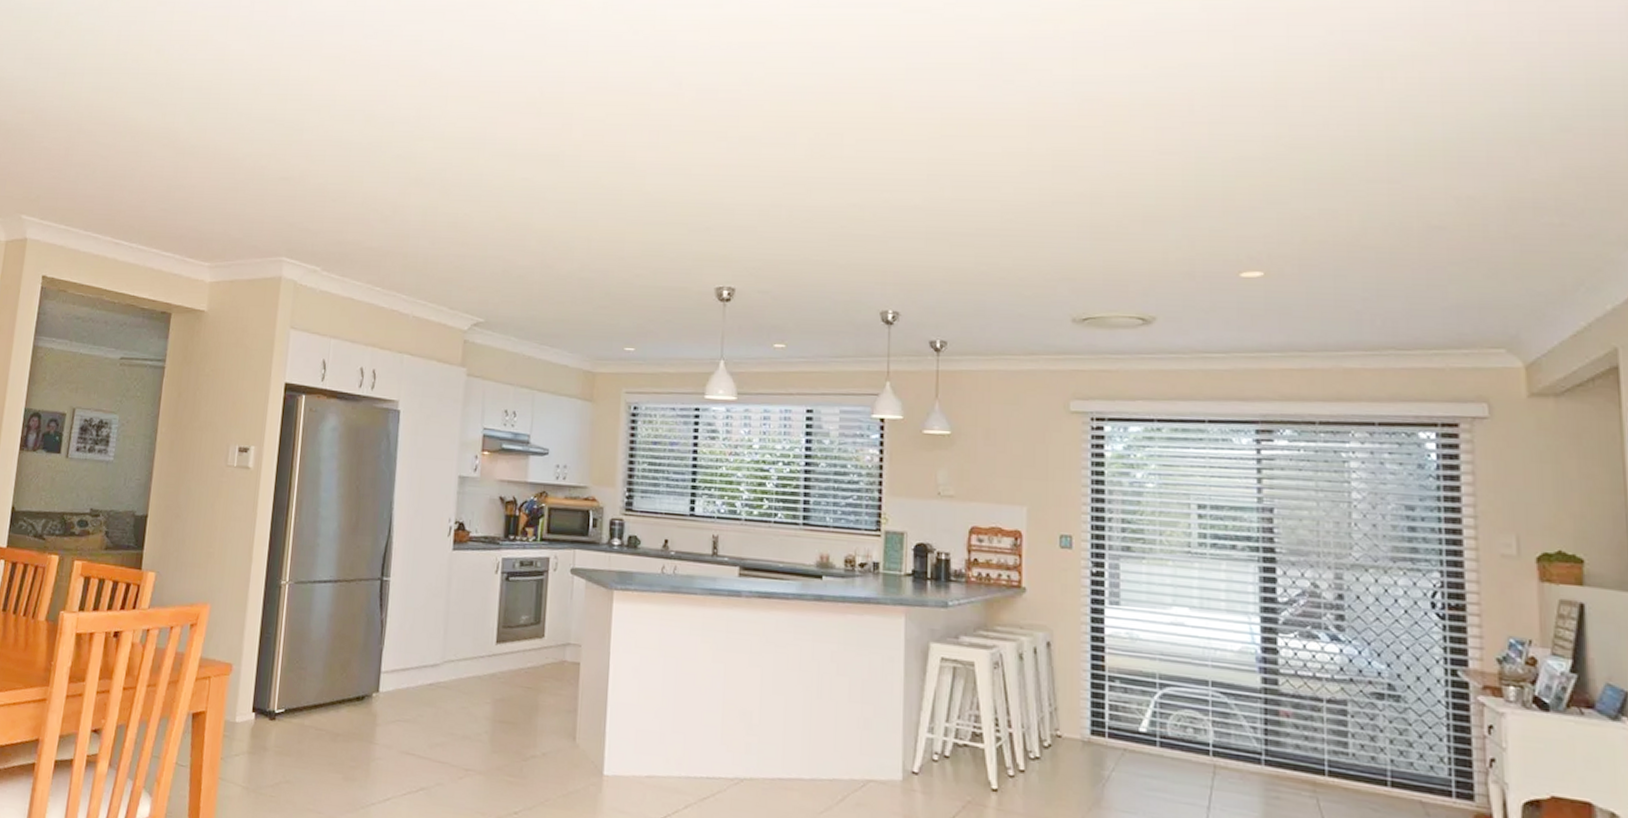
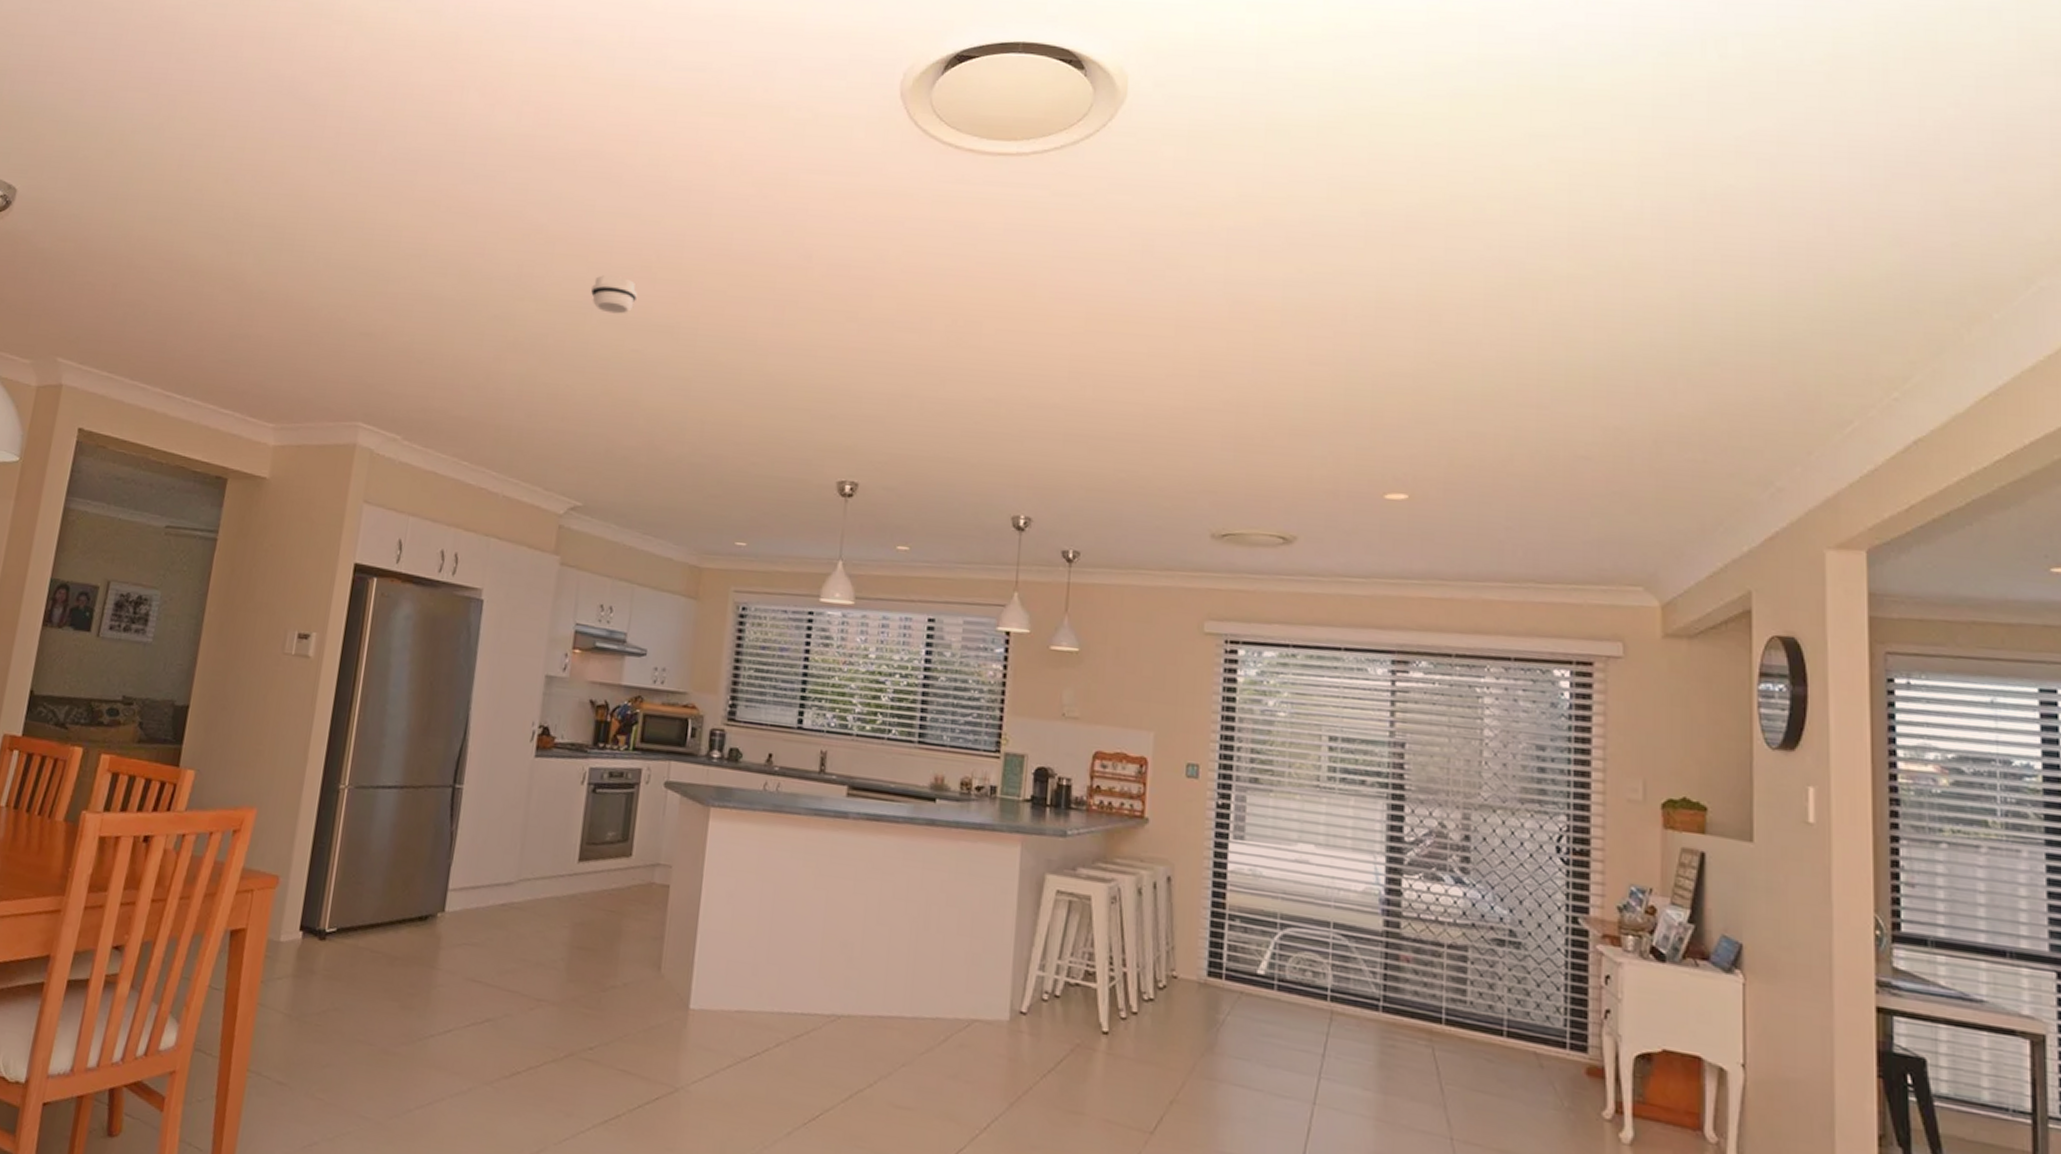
smoke detector: none [482,113,525,147] -> present [590,275,638,314]

